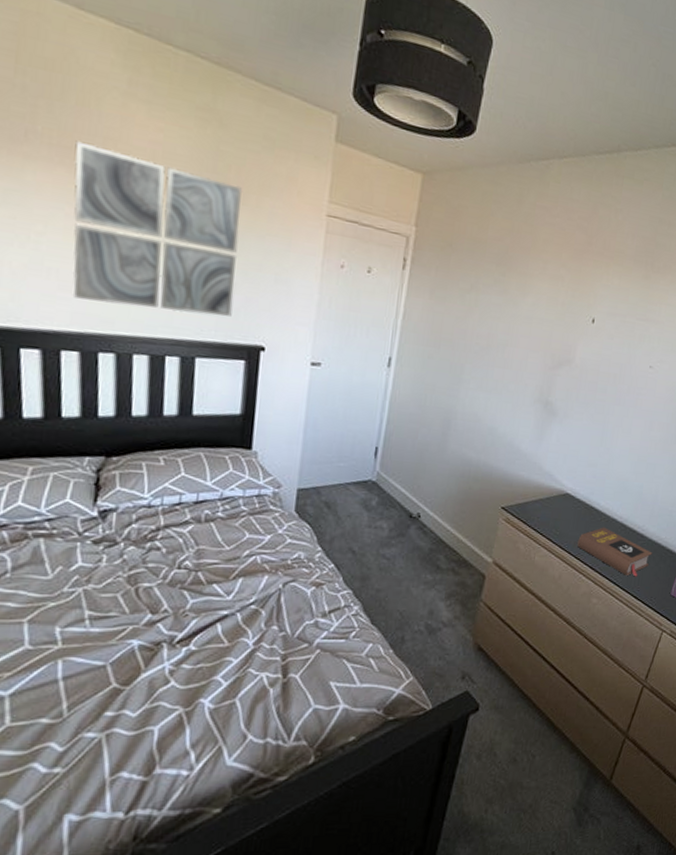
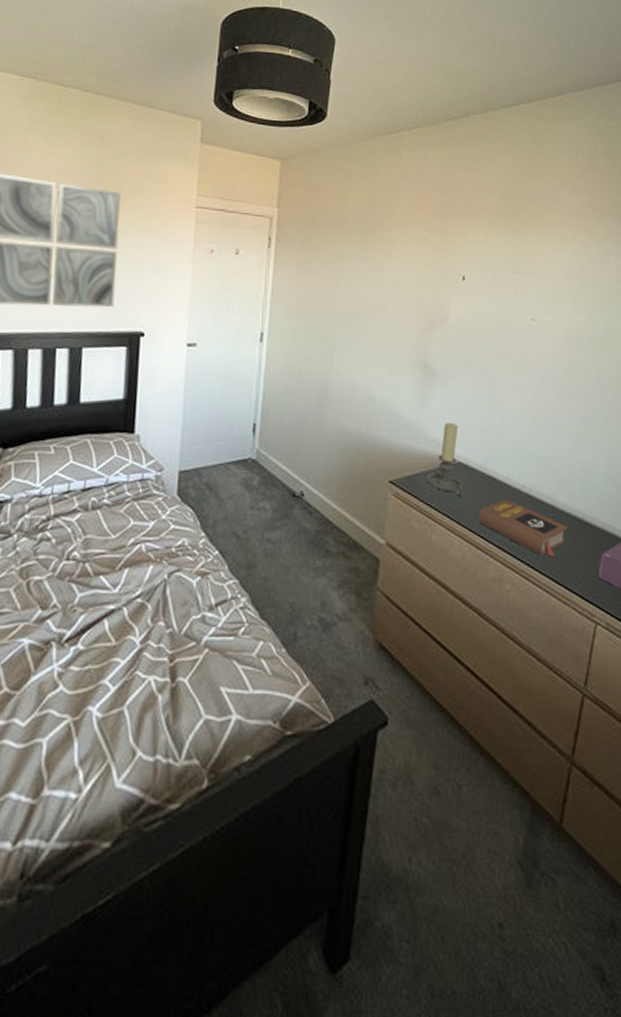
candle holder: none [535,456,571,523] -> present [426,422,464,496]

